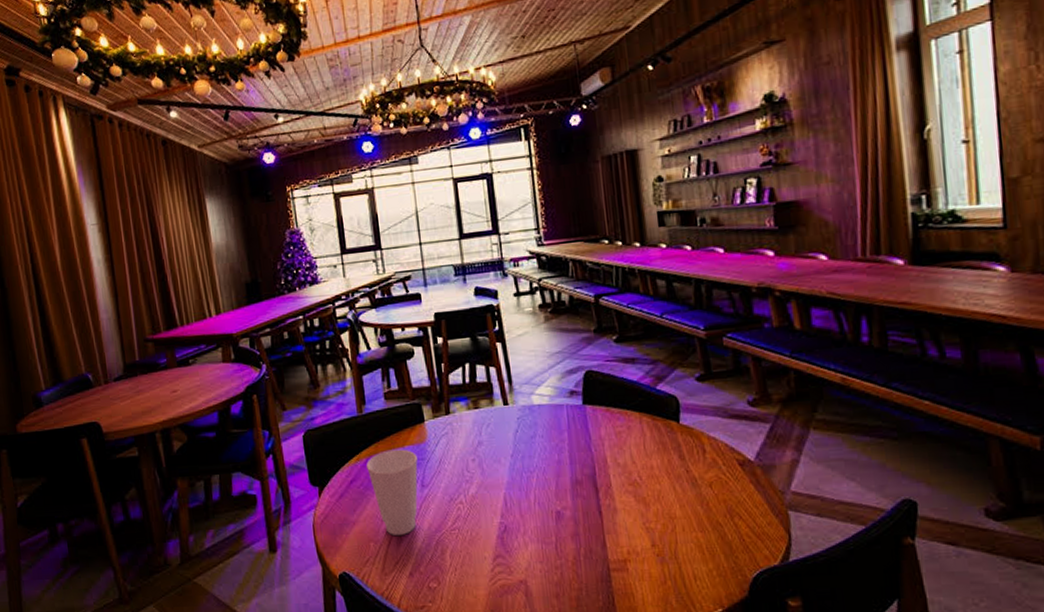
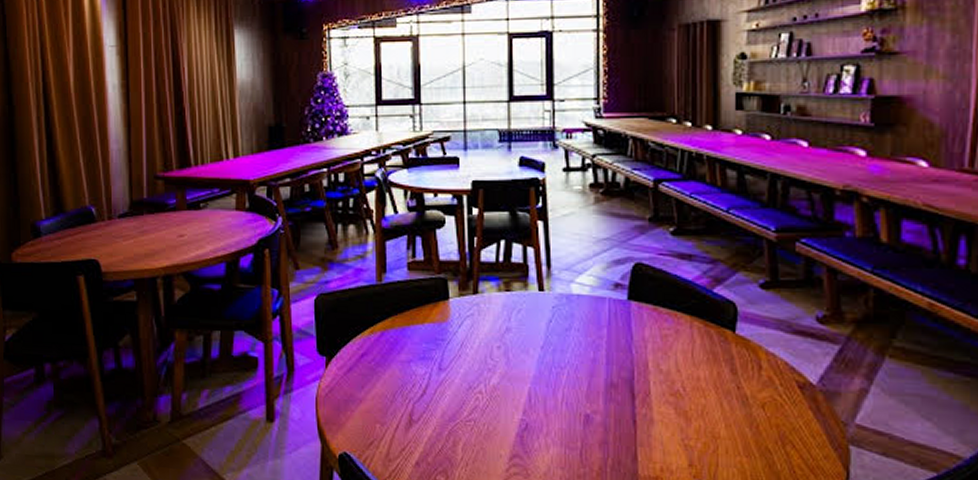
cup: present [366,449,418,535] -> none [381,325,437,420]

